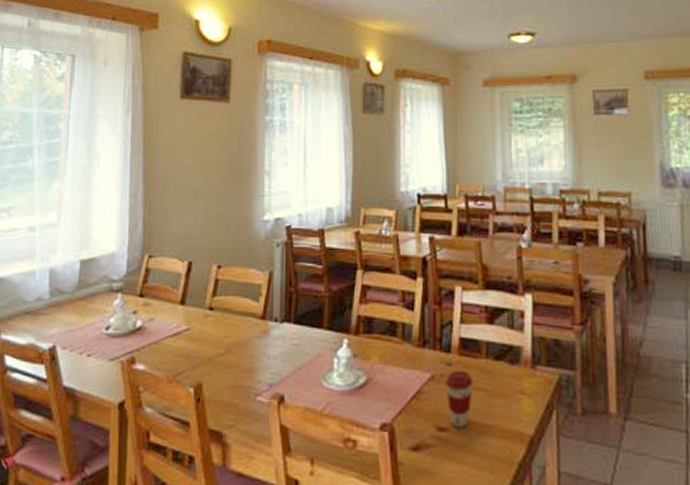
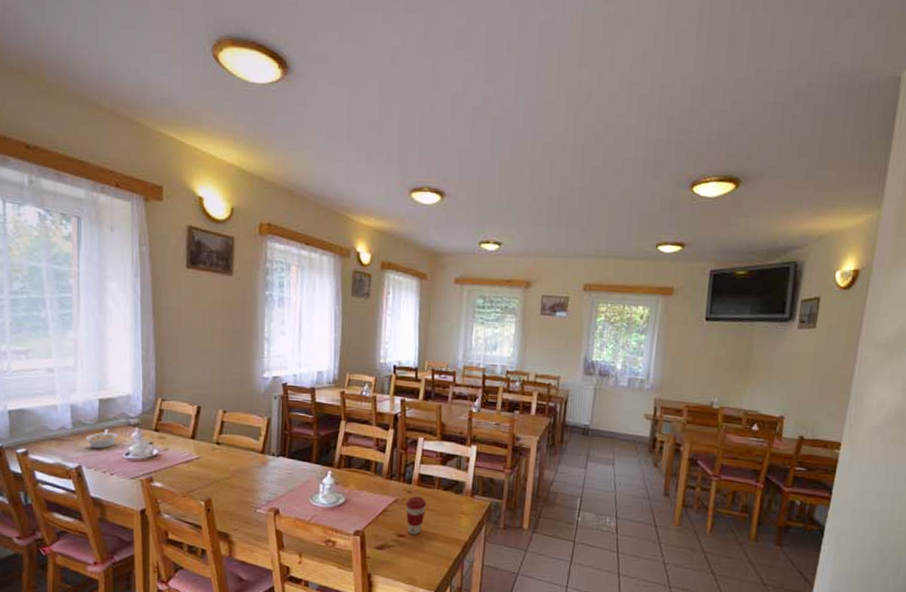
legume: none [62,297,99,323] -> present [85,429,118,449]

